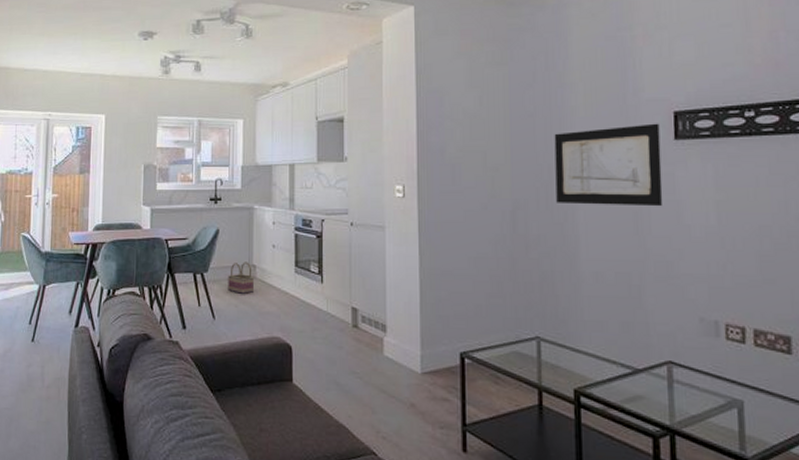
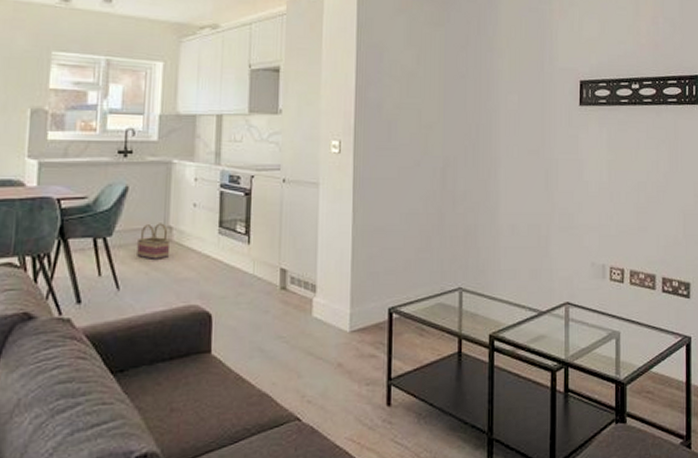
wall art: present [554,123,663,207] -> none [482,90,569,165]

